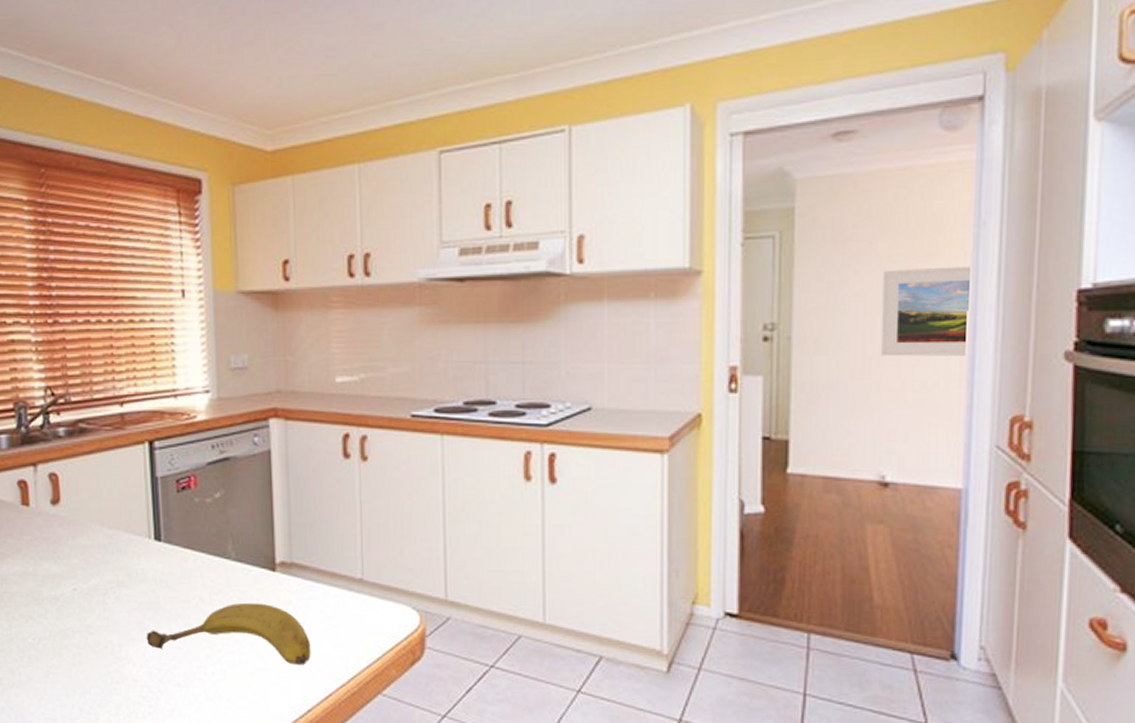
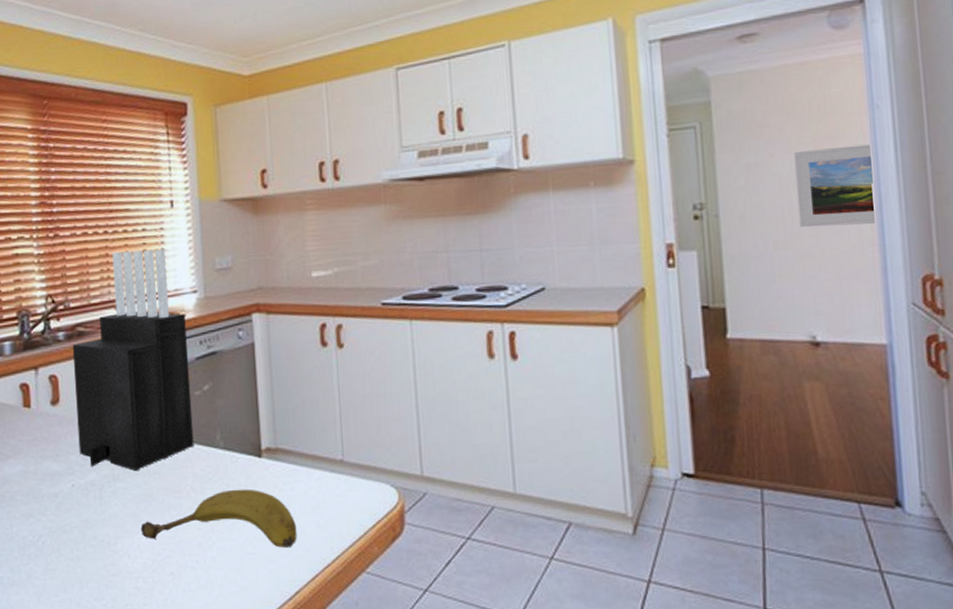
knife block: none [73,343,204,577] -> present [72,249,194,470]

